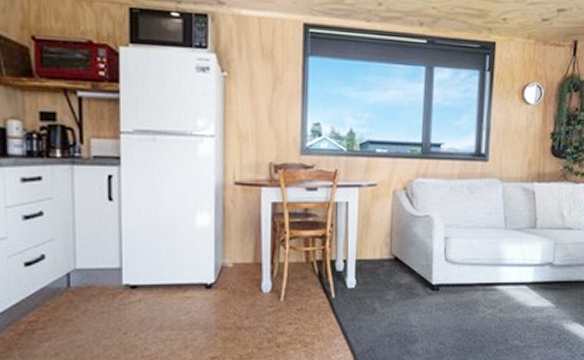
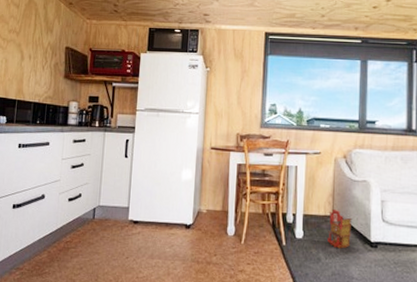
toy house: none [384,252,413,296] -> present [327,210,353,249]

